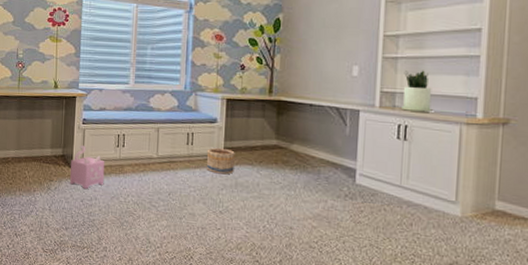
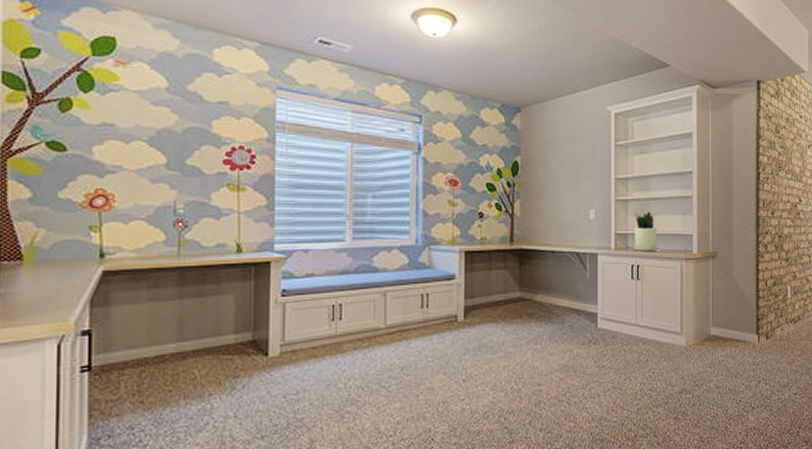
toy box: present [70,144,105,190] -> none [266,323,316,382]
basket: present [206,147,235,175] -> none [445,307,477,338]

